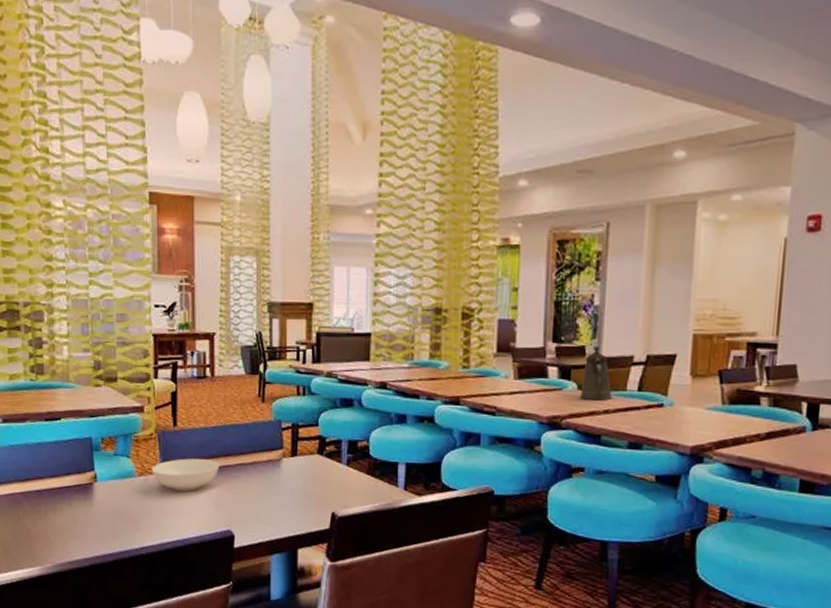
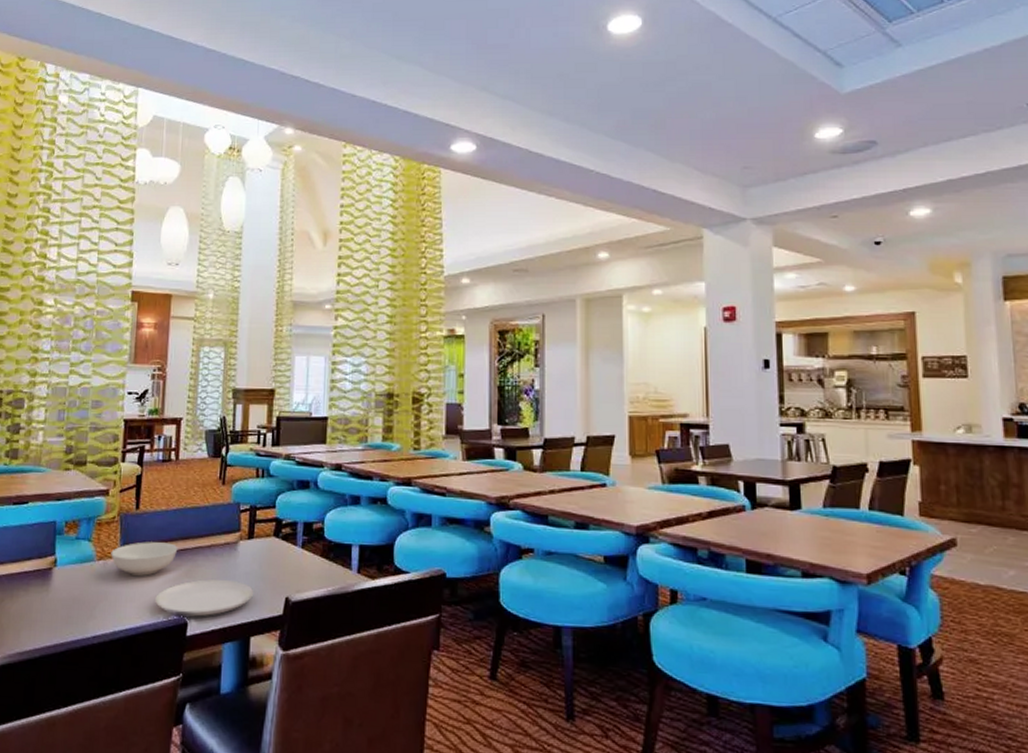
plate: none [200,495,300,530] -> present [155,579,254,617]
coffee pot: present [580,346,613,401] -> none [526,428,557,481]

